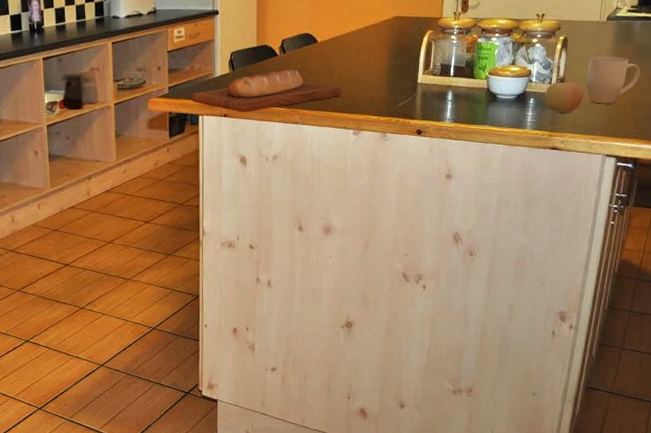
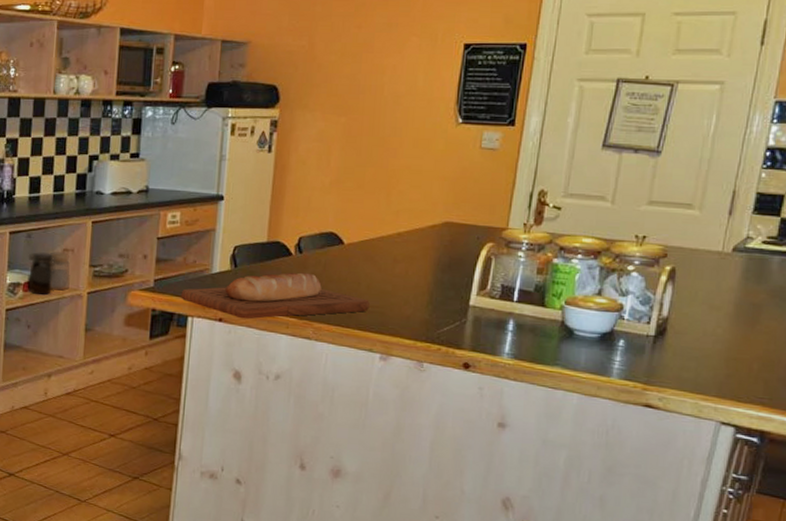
fruit: present [544,76,584,113] -> none [638,316,695,363]
mug: present [586,55,640,104] -> none [698,294,776,358]

